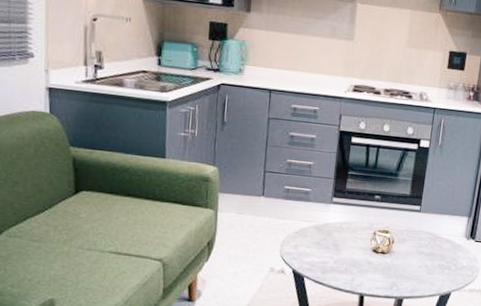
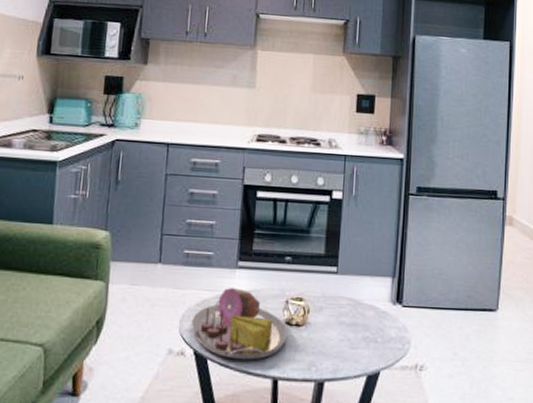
serving tray: none [290,219,374,279] -> present [191,288,288,360]

